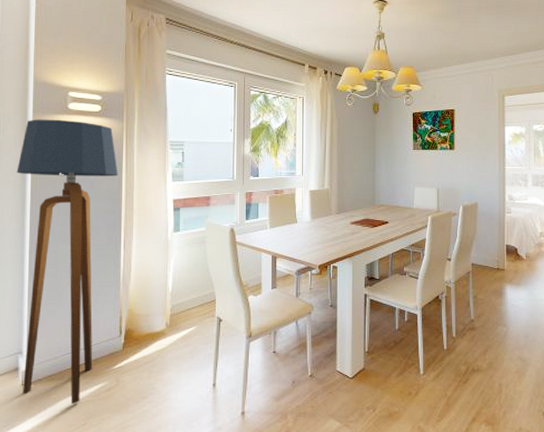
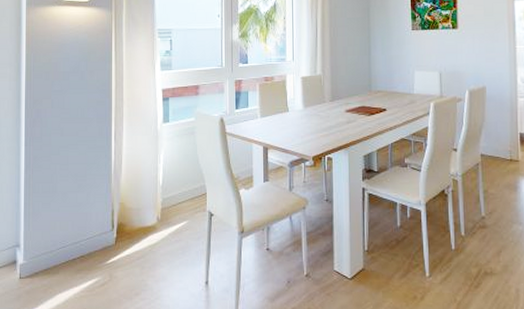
floor lamp: present [17,119,118,404] -> none [12,10,108,298]

